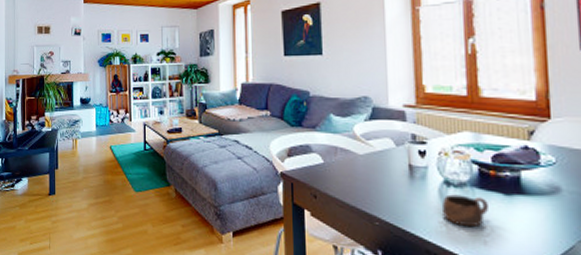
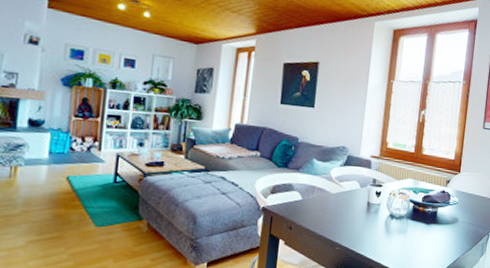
cup: present [442,194,488,228] -> none [385,224,415,248]

